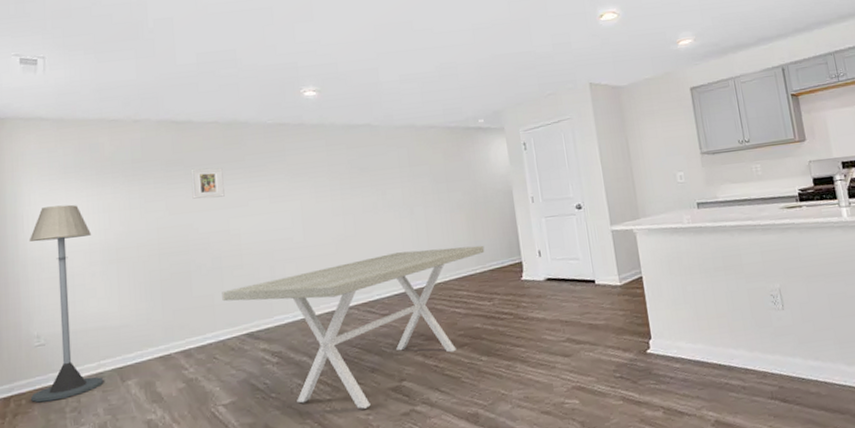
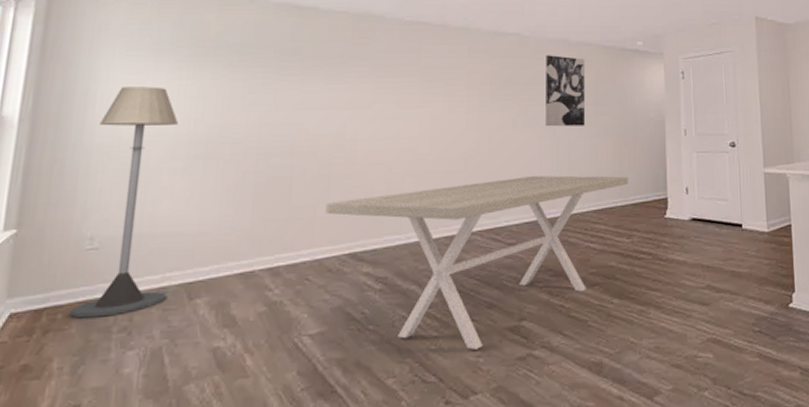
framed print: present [190,168,225,199] -> none [306,61,347,96]
wall art: none [396,140,439,207] -> present [545,55,586,127]

